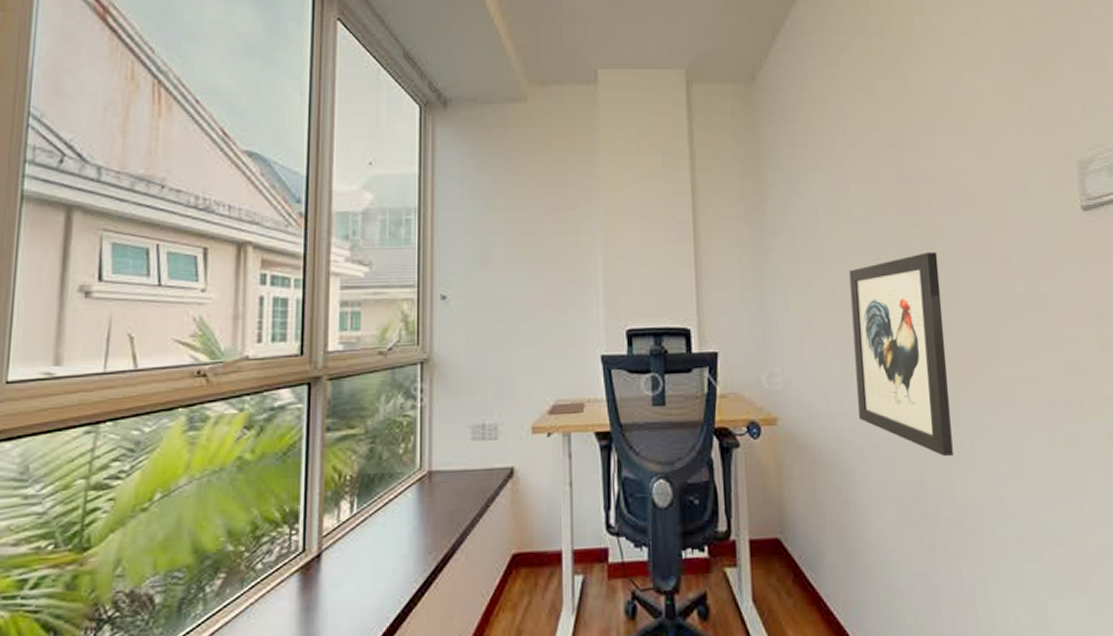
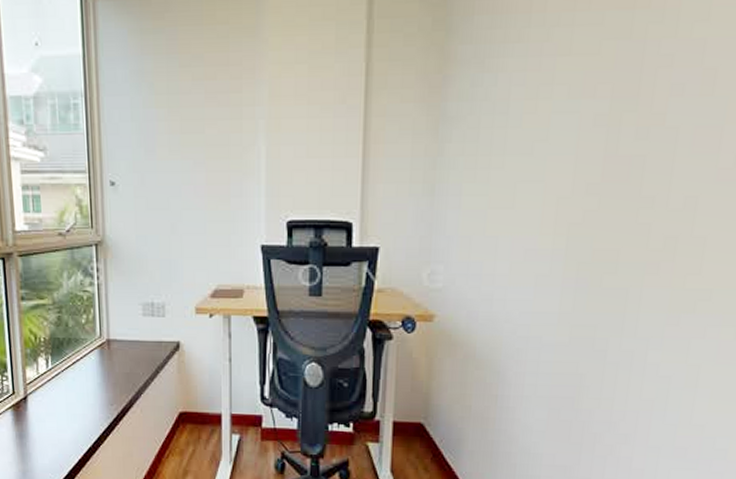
wall art: present [849,252,953,457] -> none [523,144,652,365]

